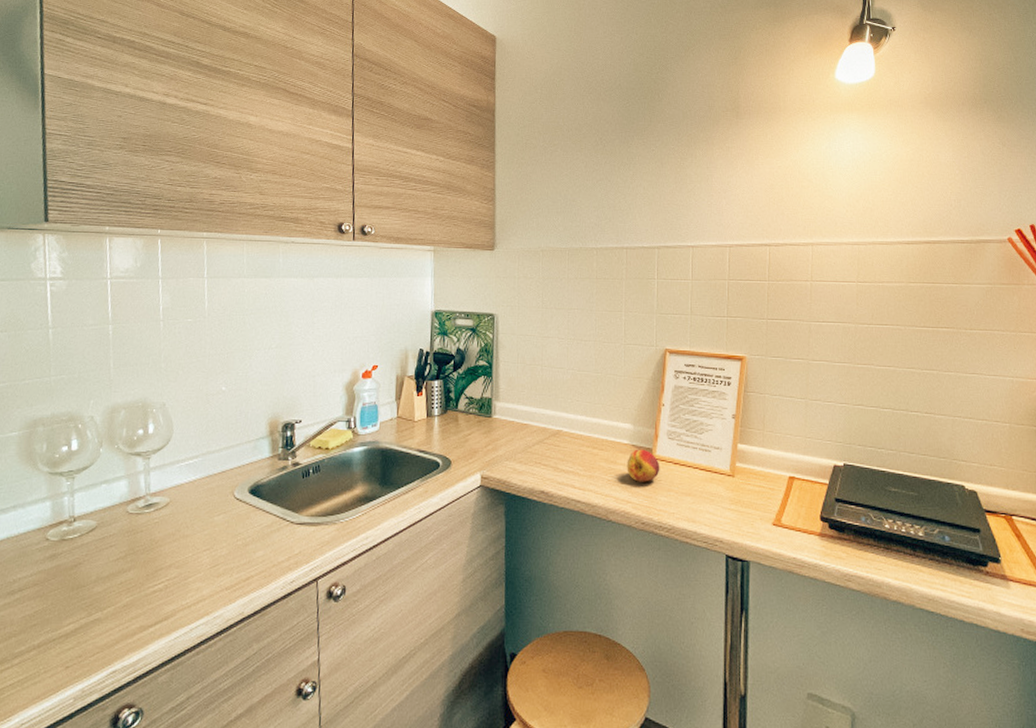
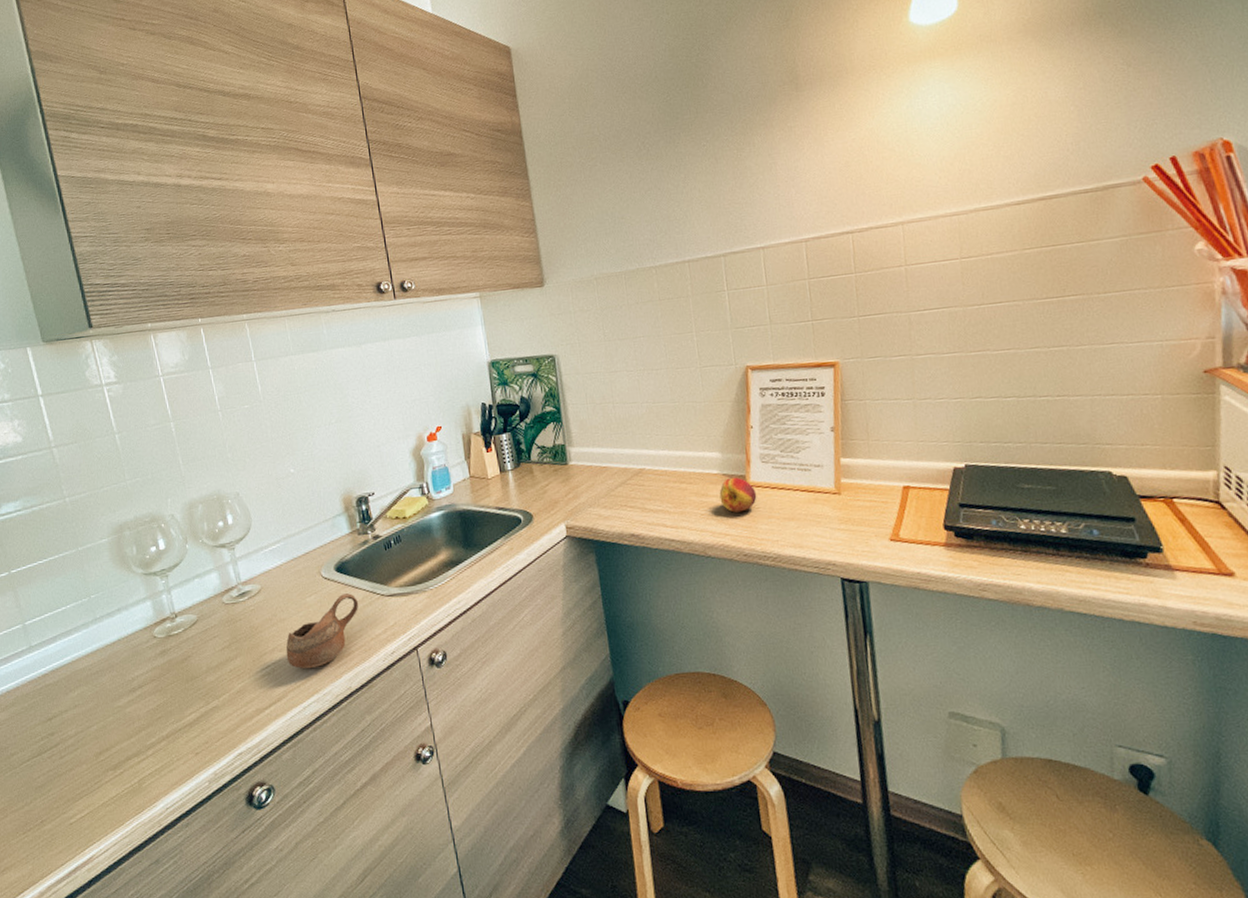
cup: none [182,517,267,590] -> present [286,593,359,669]

